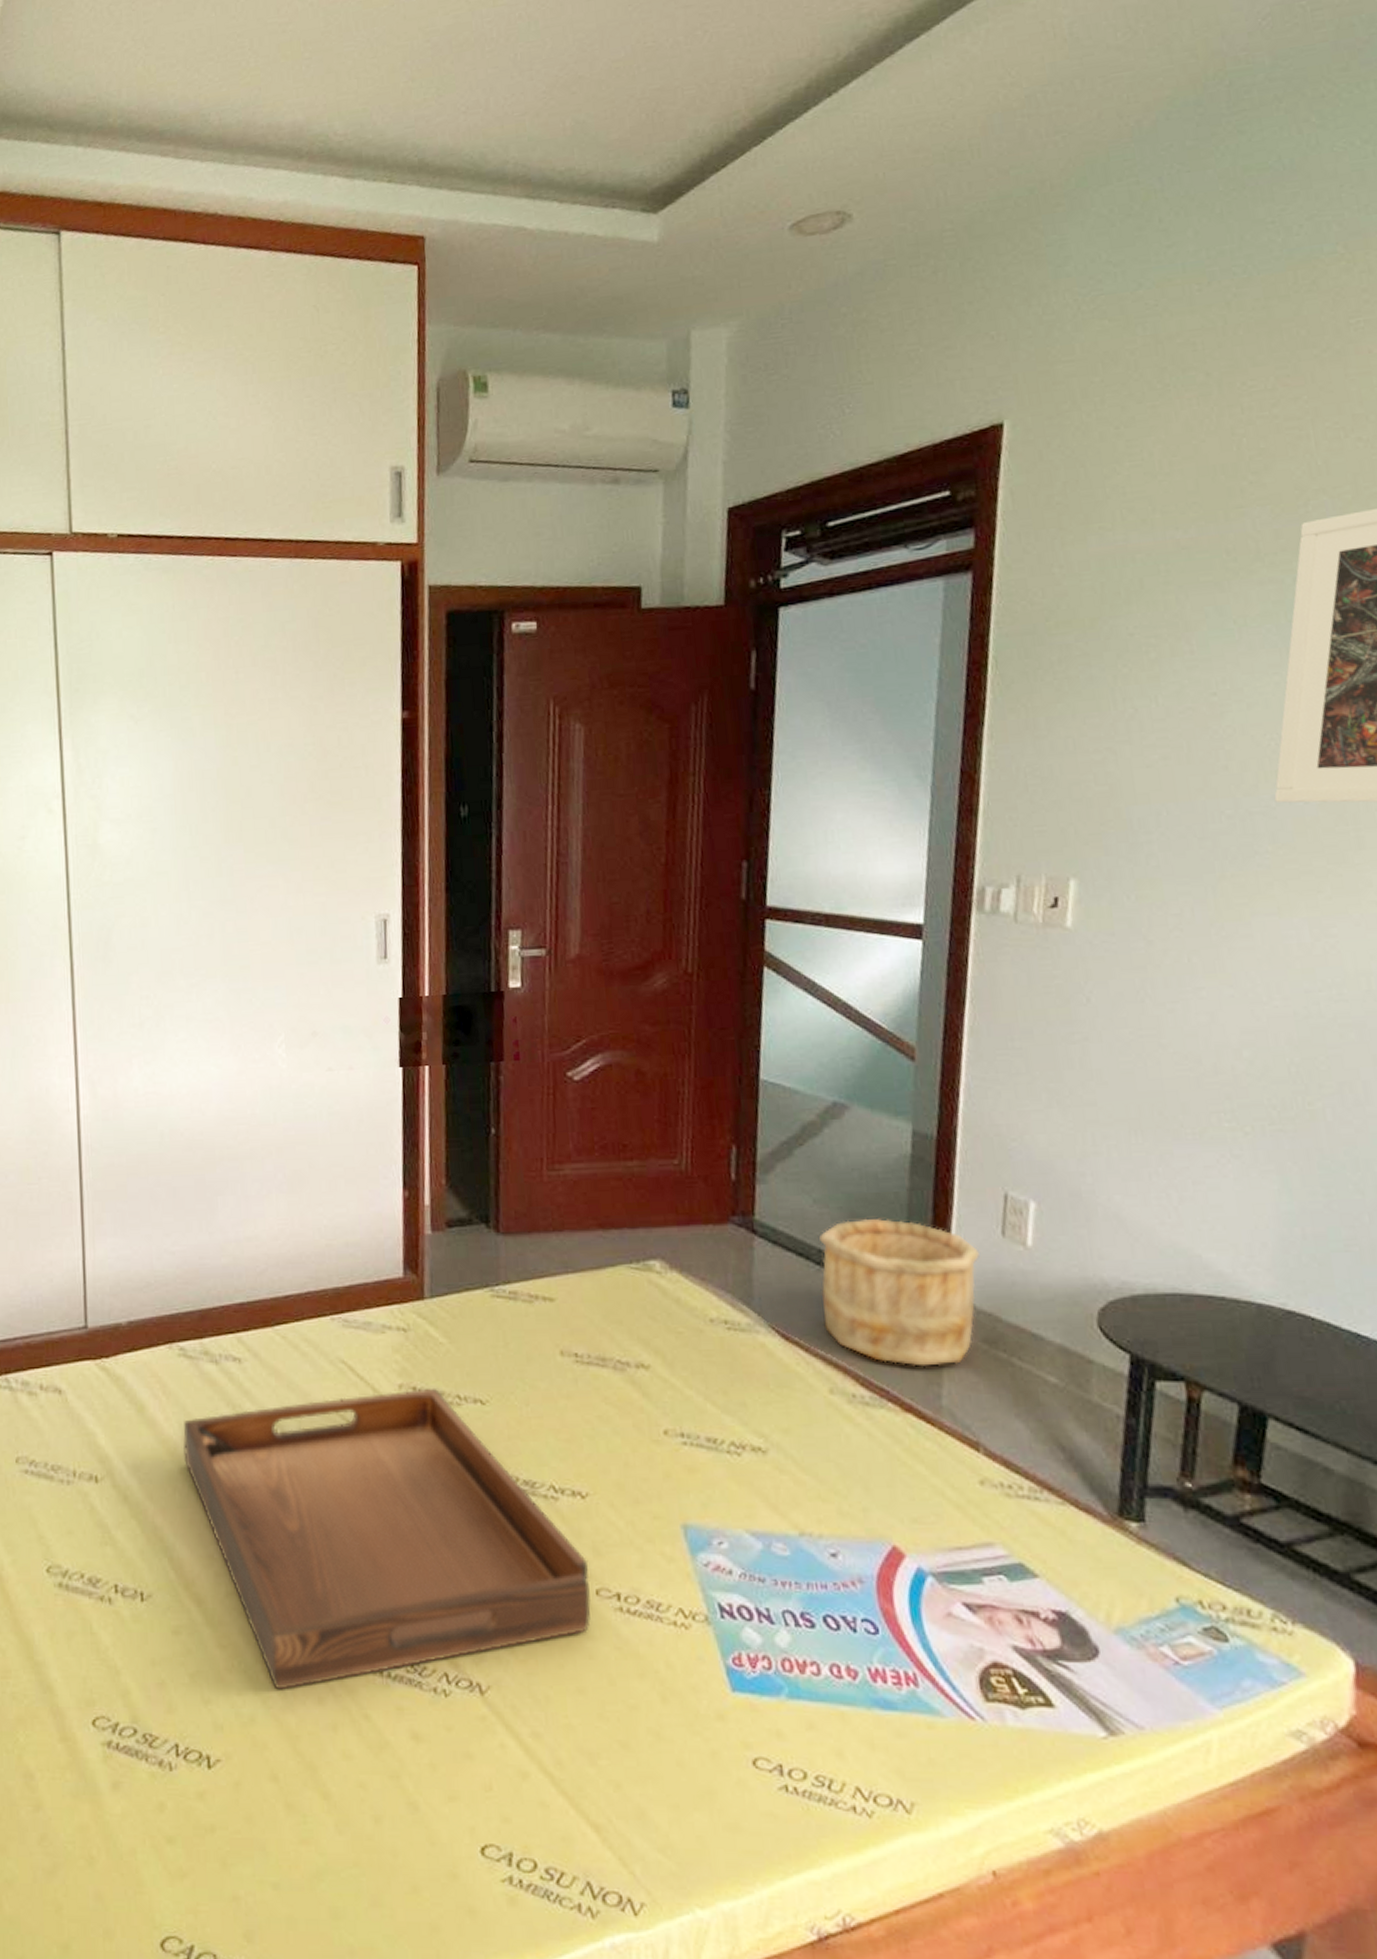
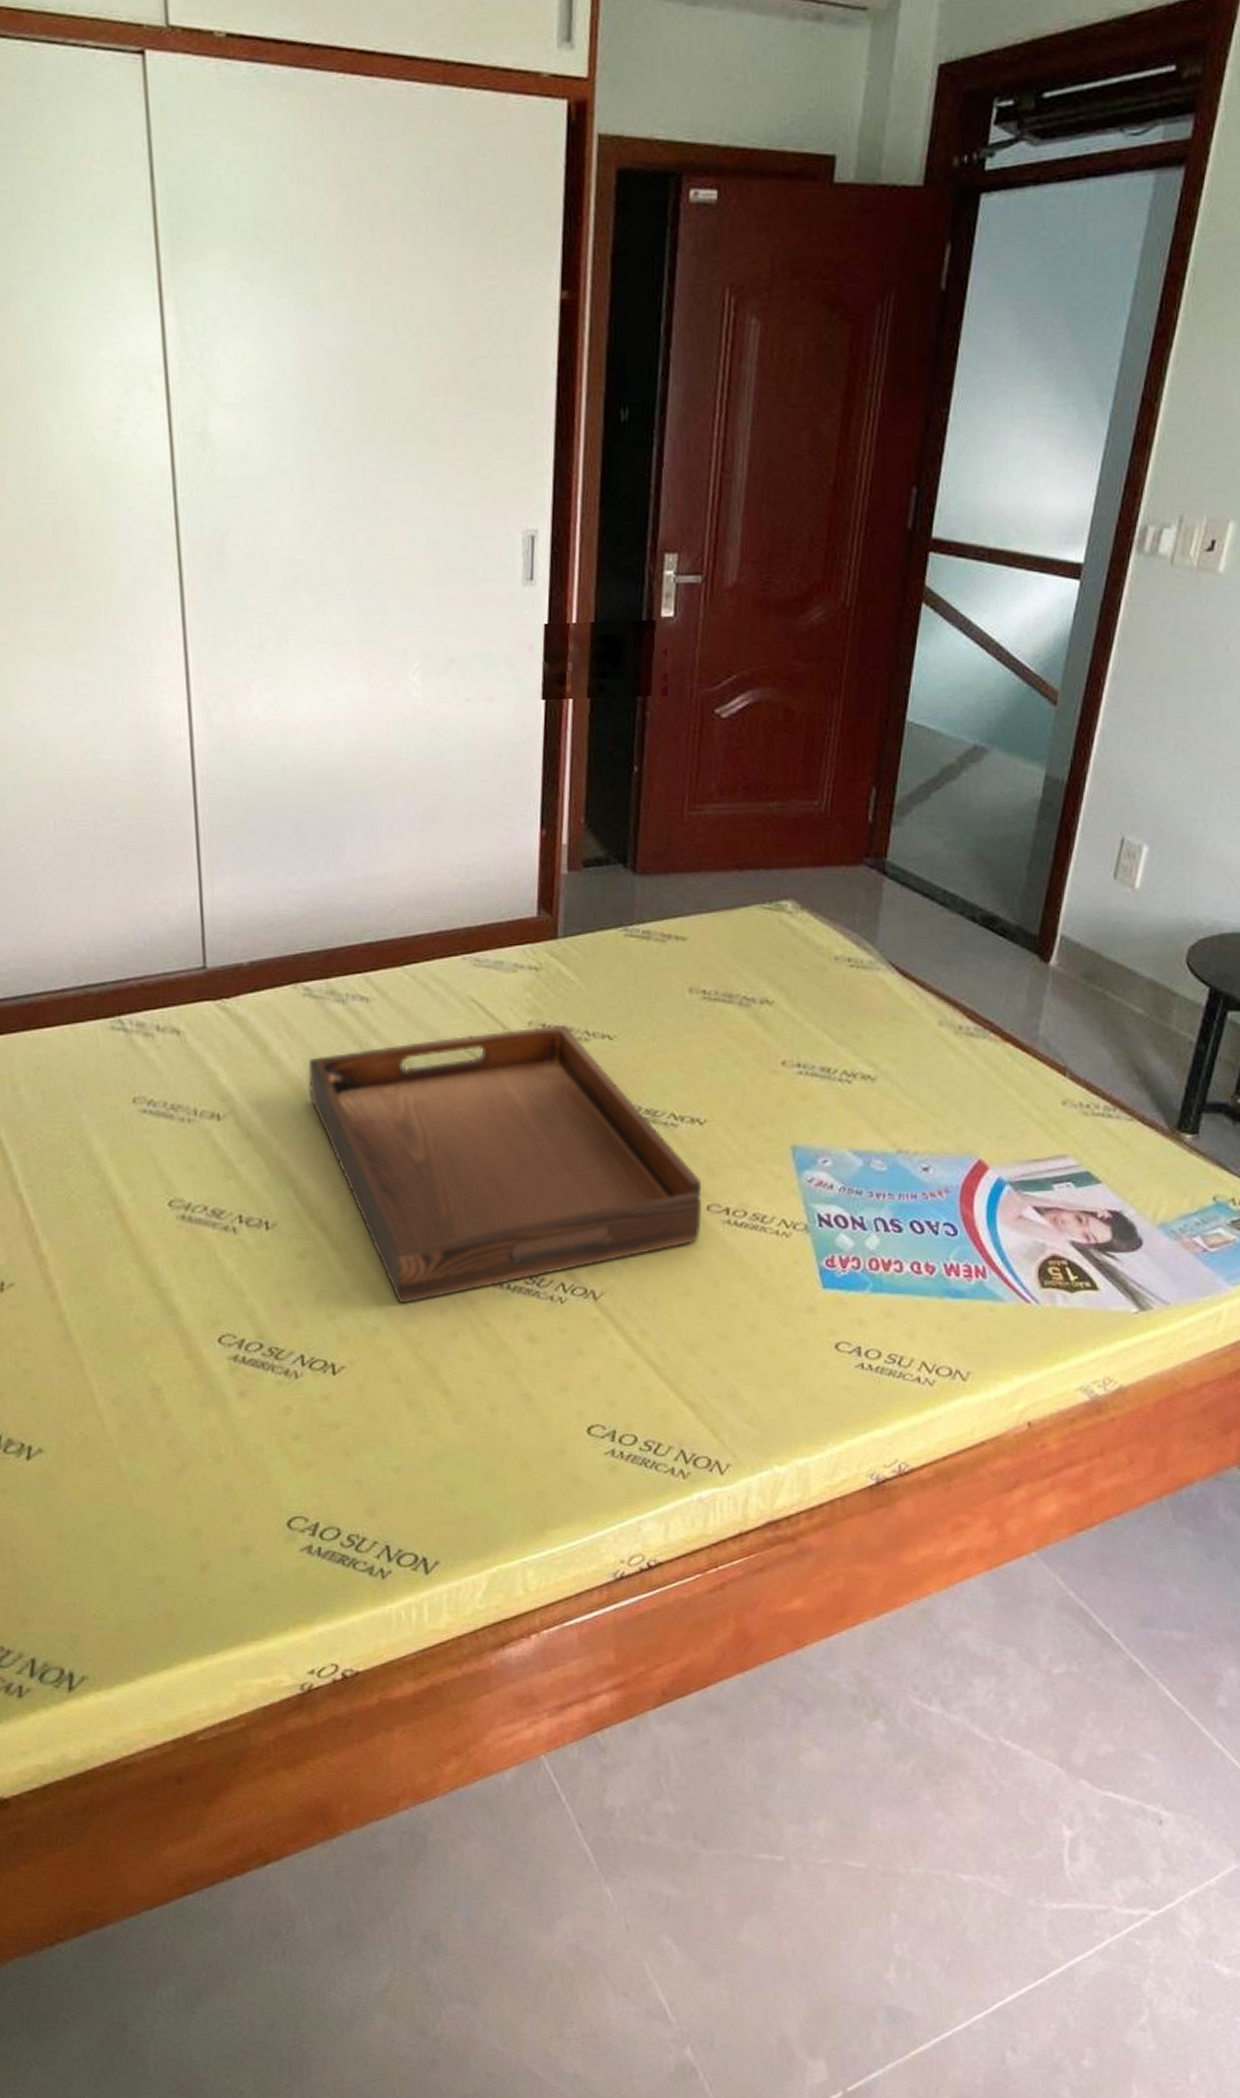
wooden bucket: present [819,1219,980,1367] -> none [941,861,1091,1000]

